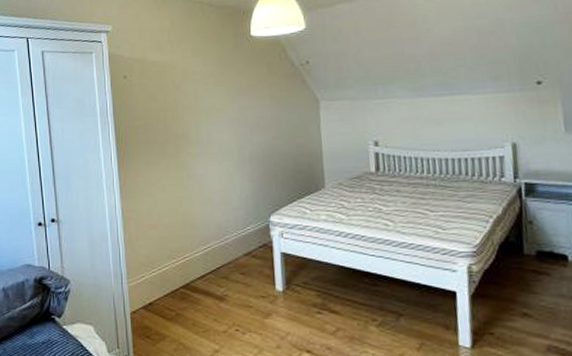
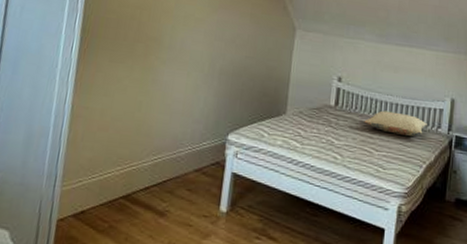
pillow: none [411,167,487,192] -> present [364,110,427,137]

